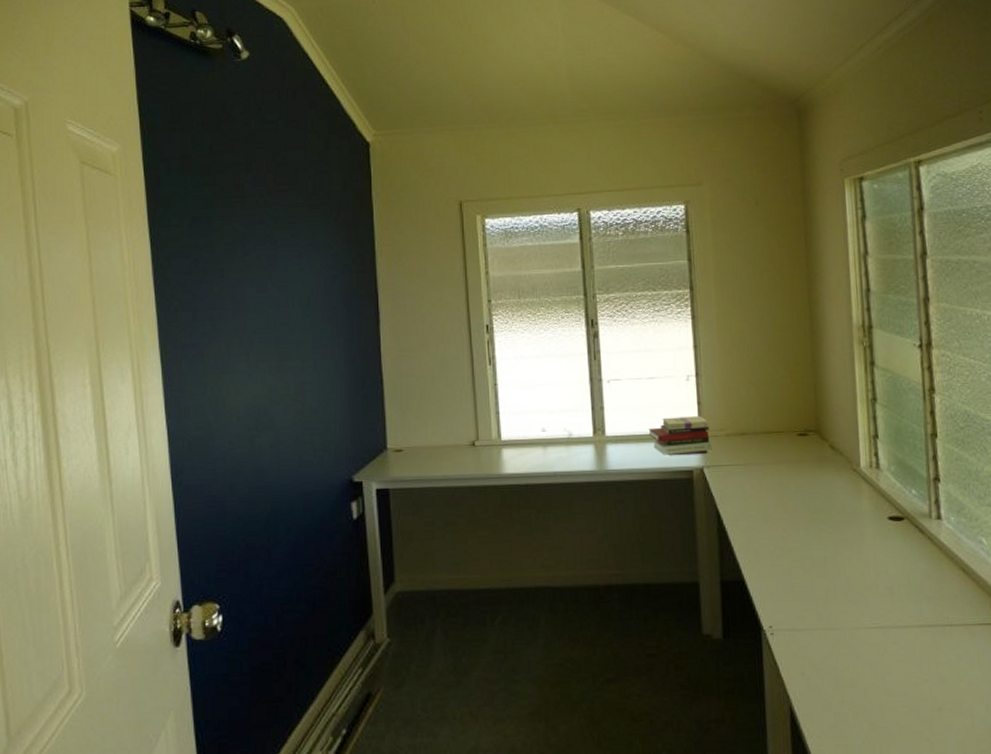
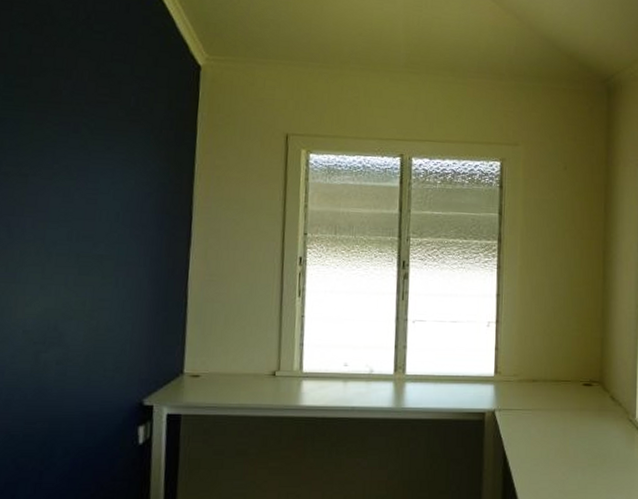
books: present [648,416,713,455] -> none [447,360,506,397]

